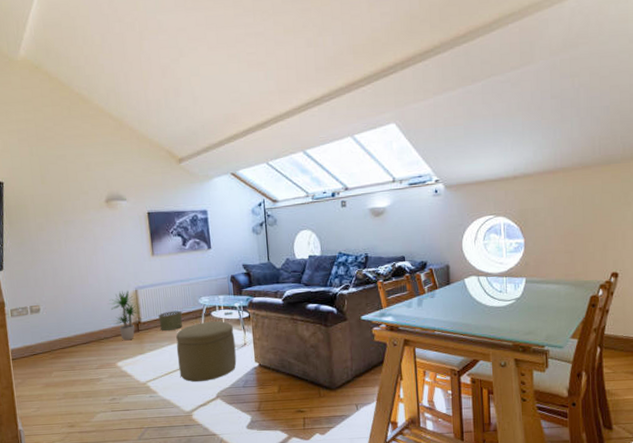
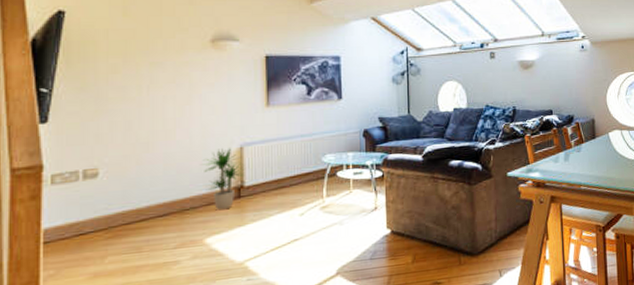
basket: present [157,310,183,331] -> none [267,170,300,196]
ottoman: present [176,321,237,382] -> none [288,182,364,257]

